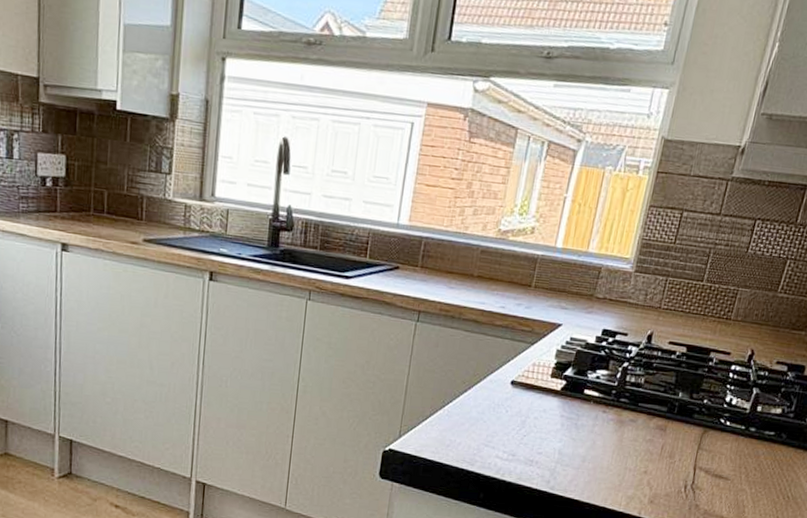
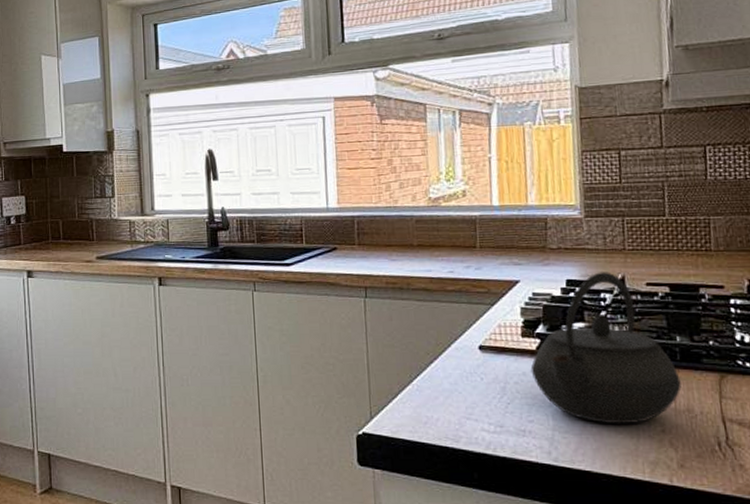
kettle: none [551,326,672,464] -> present [530,272,682,424]

